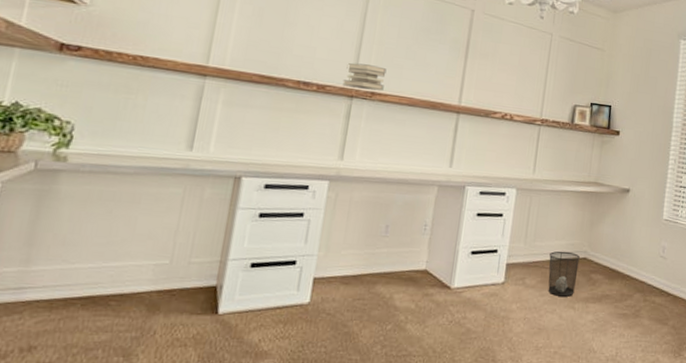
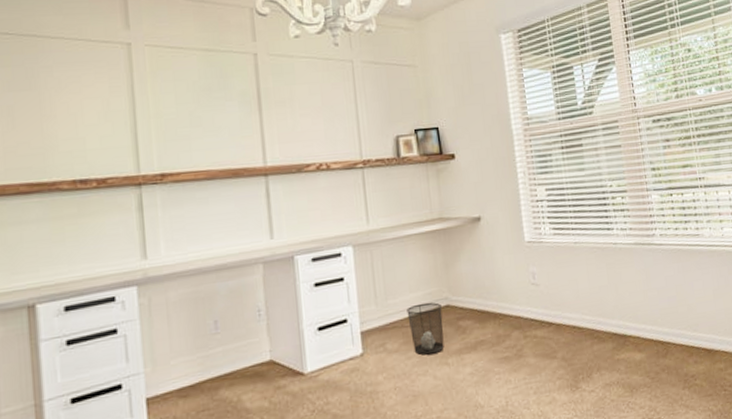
books: present [342,63,387,91] -> none [125,142,174,175]

